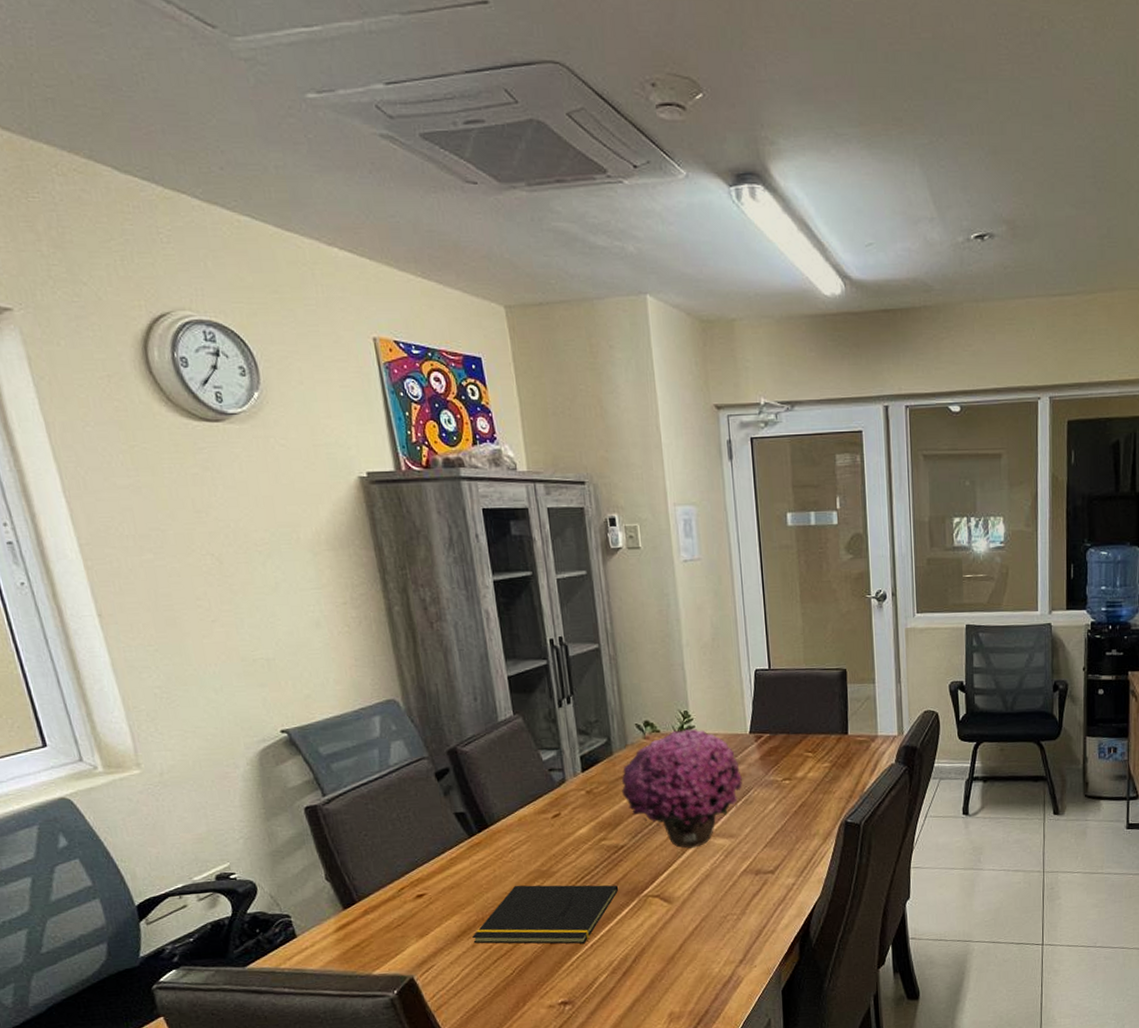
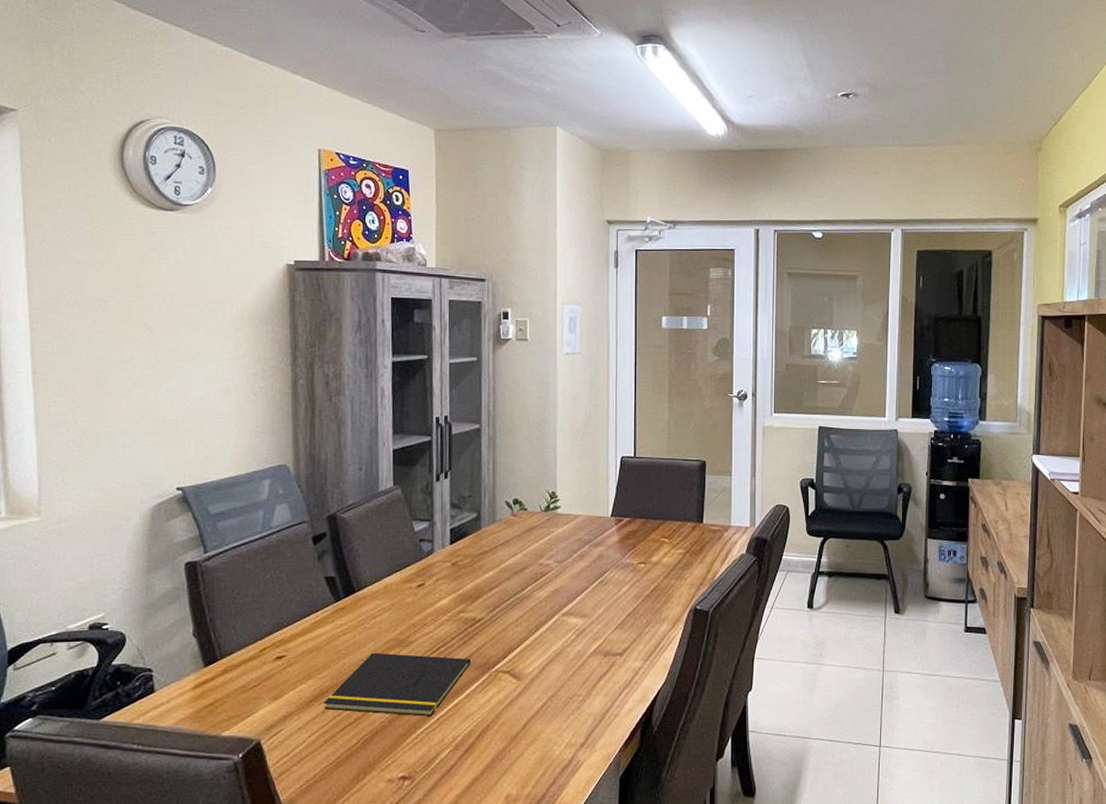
flower: present [621,729,743,849] -> none [484,509,601,626]

